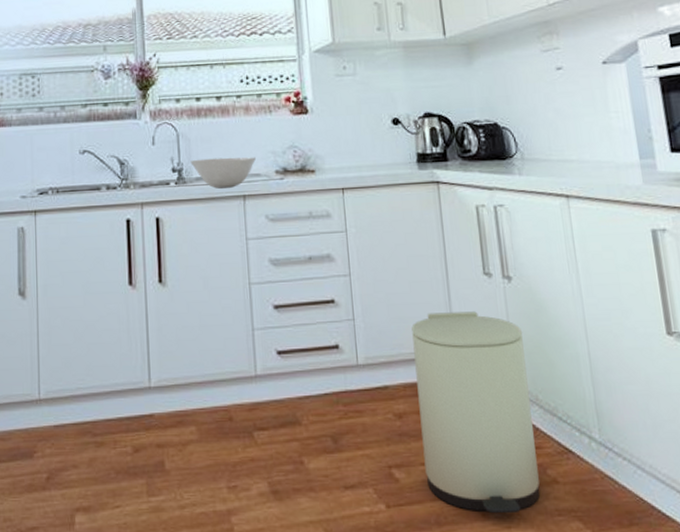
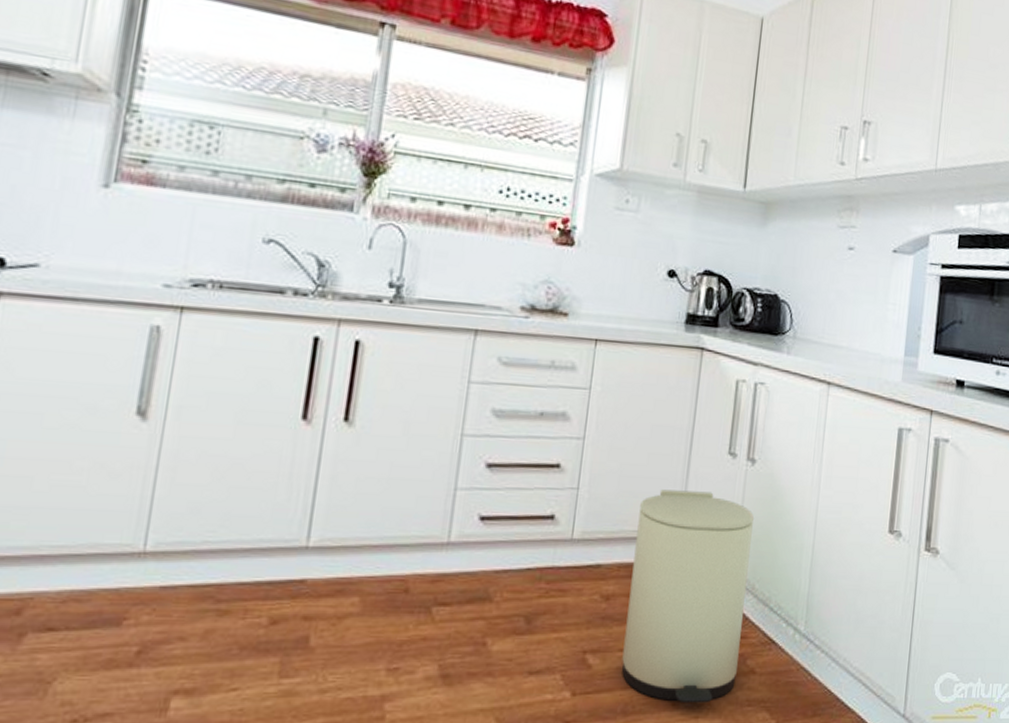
bowl: present [190,157,256,190] -> none [415,276,500,319]

